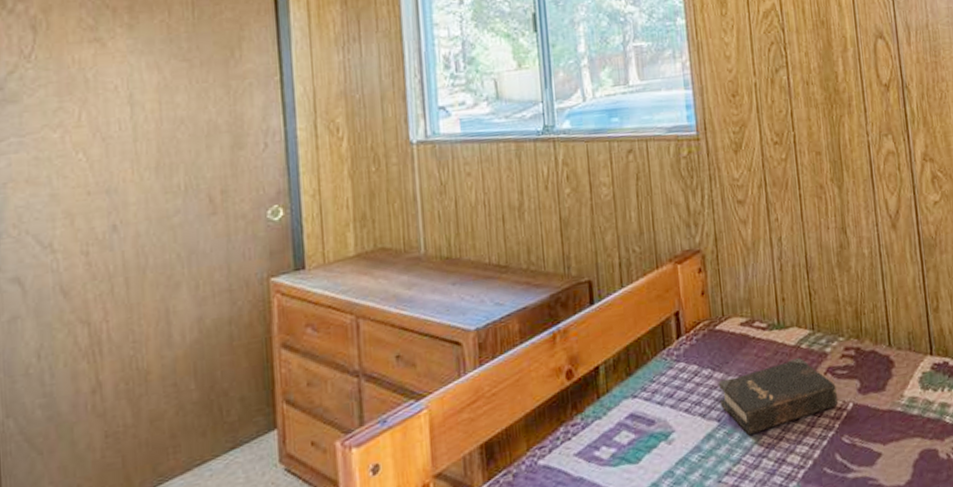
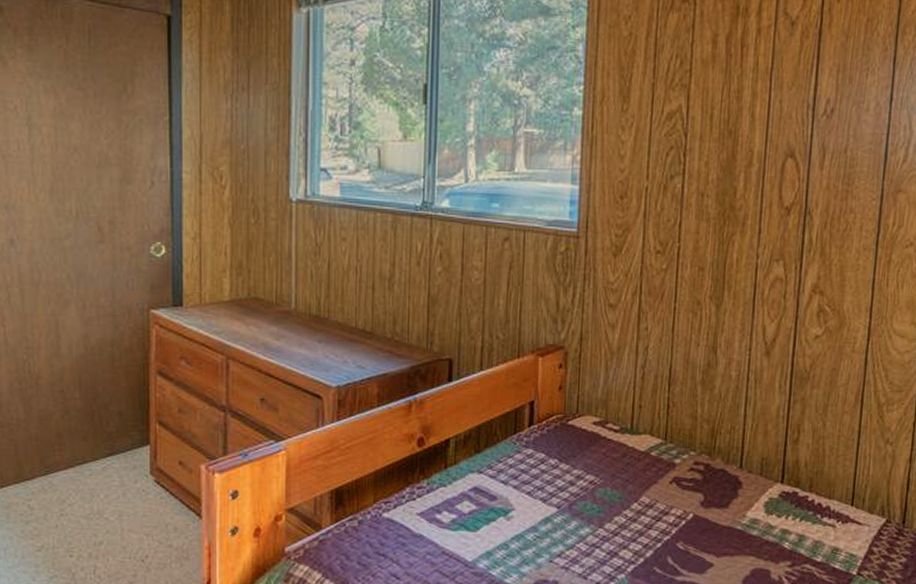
hardback book: present [717,358,838,436] -> none [561,464,680,526]

